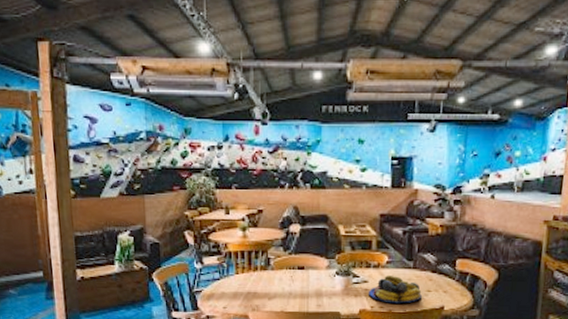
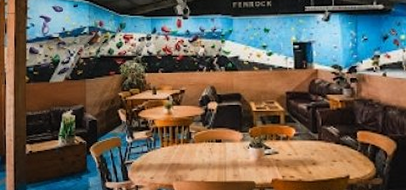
fruit bowl: present [368,274,422,304] -> none [279,146,328,173]

